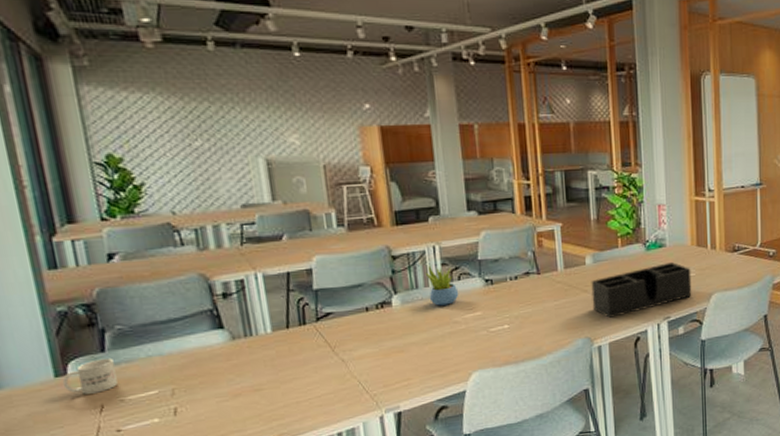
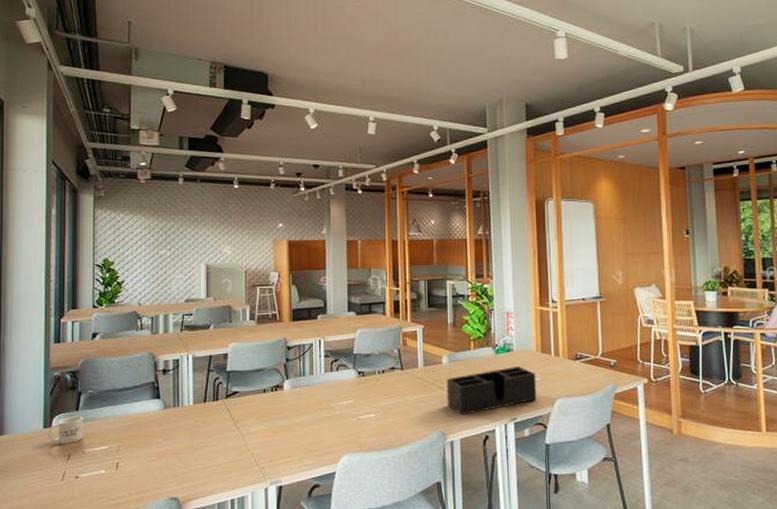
succulent plant: present [425,266,459,306] -> none [311,357,337,392]

